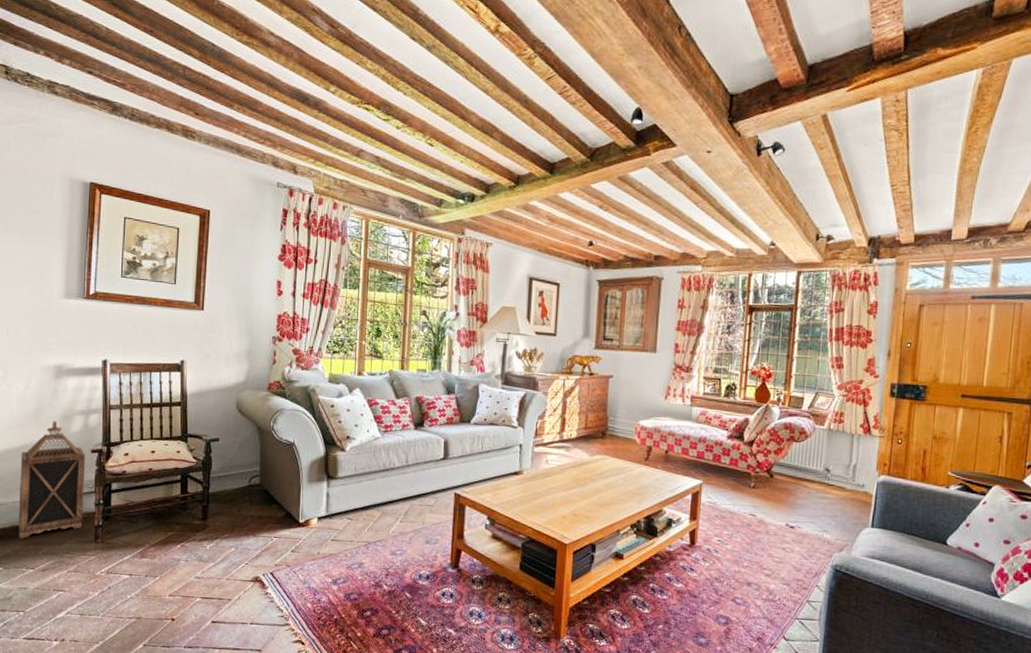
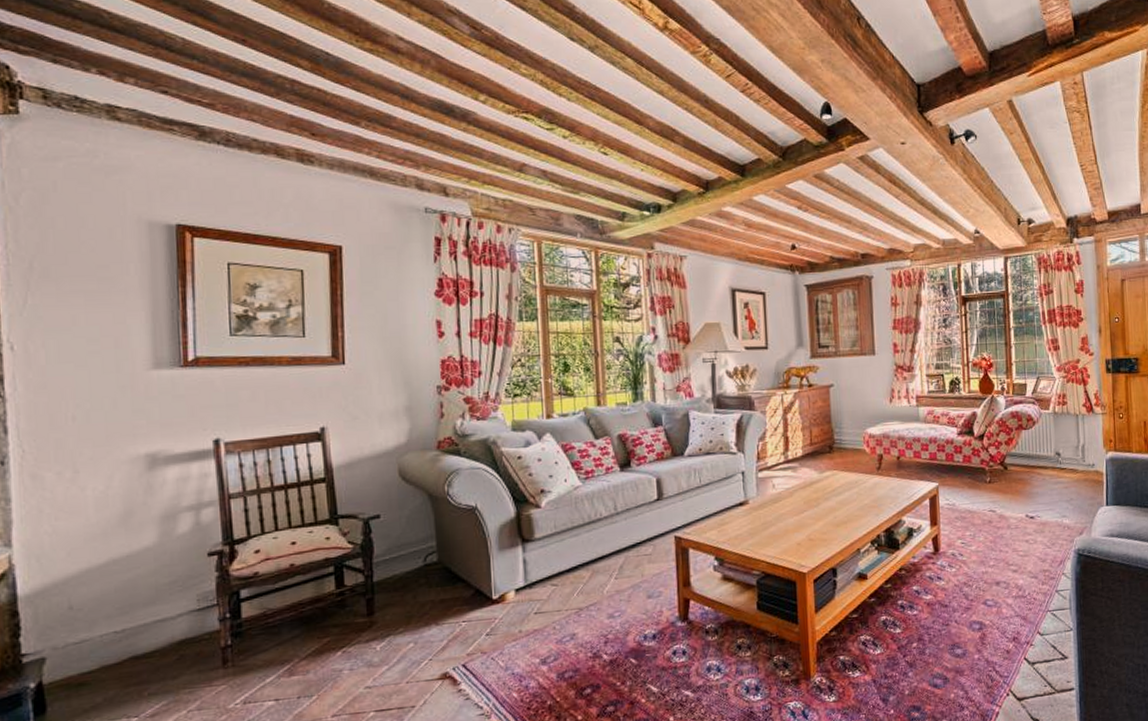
lantern: present [18,420,86,539] -> none [106,523,204,682]

